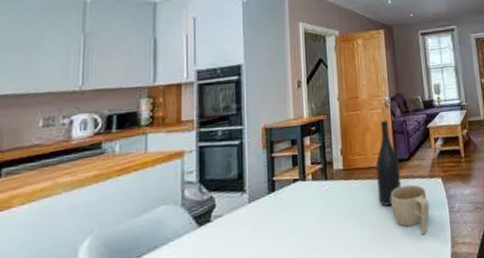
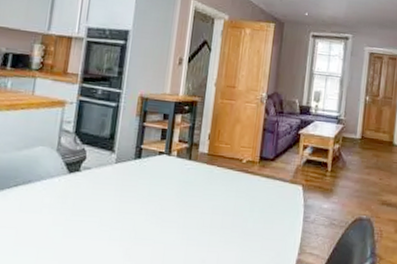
wine bottle: present [375,120,401,206] -> none [236,116,264,200]
cup: present [391,184,430,235] -> none [247,184,285,236]

